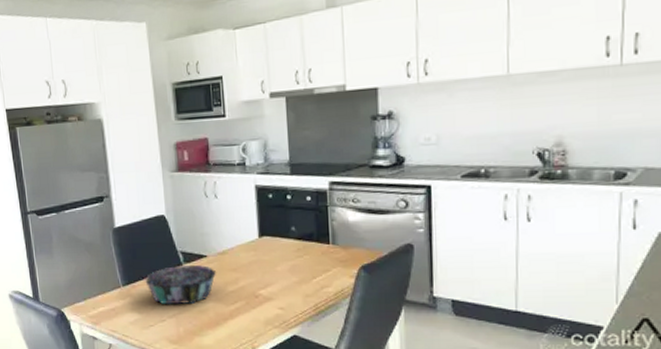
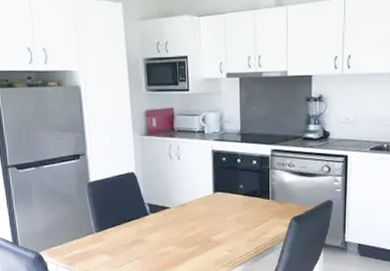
decorative bowl: present [145,264,217,305] -> none [116,214,178,249]

